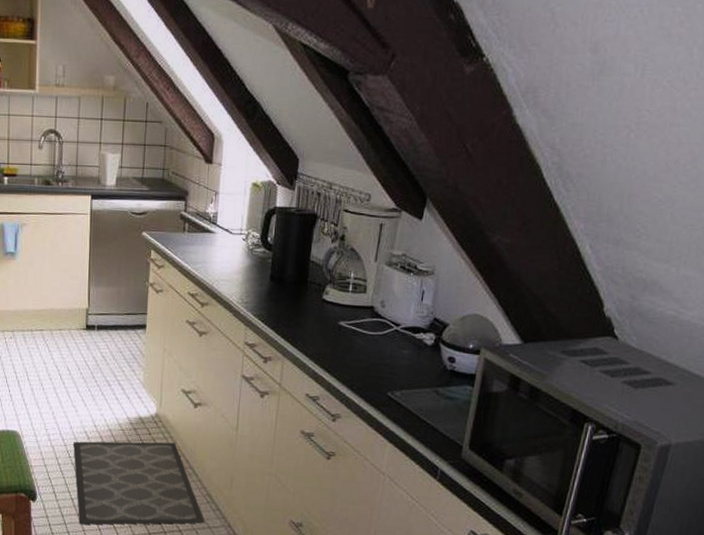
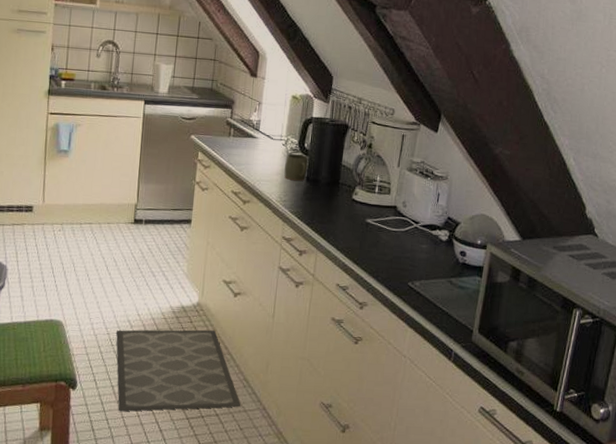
mug: none [245,249,272,280] -> present [284,153,308,181]

